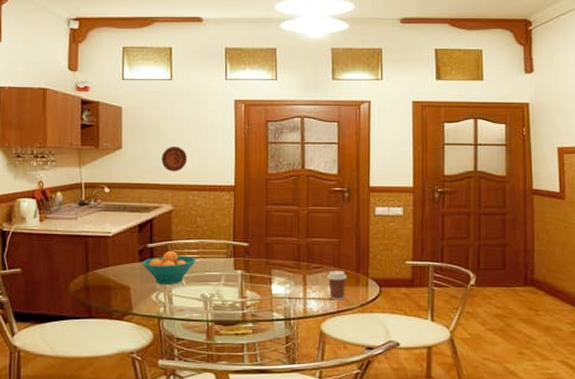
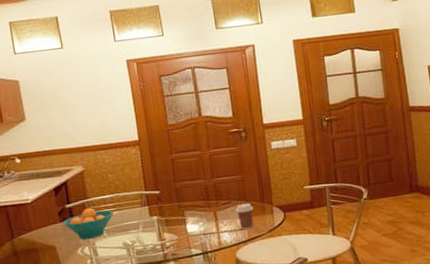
decorative plate: present [161,147,188,172] -> none [65,111,91,136]

